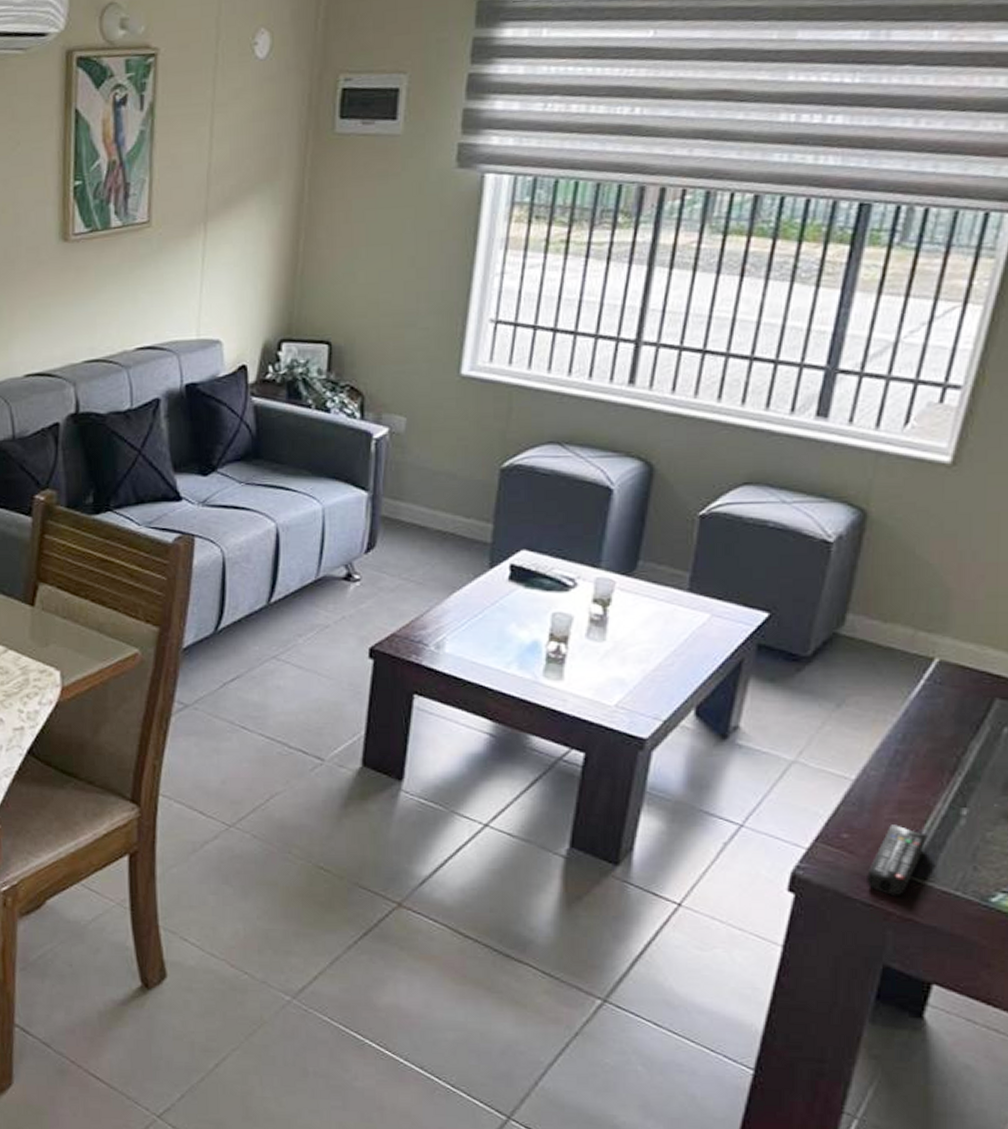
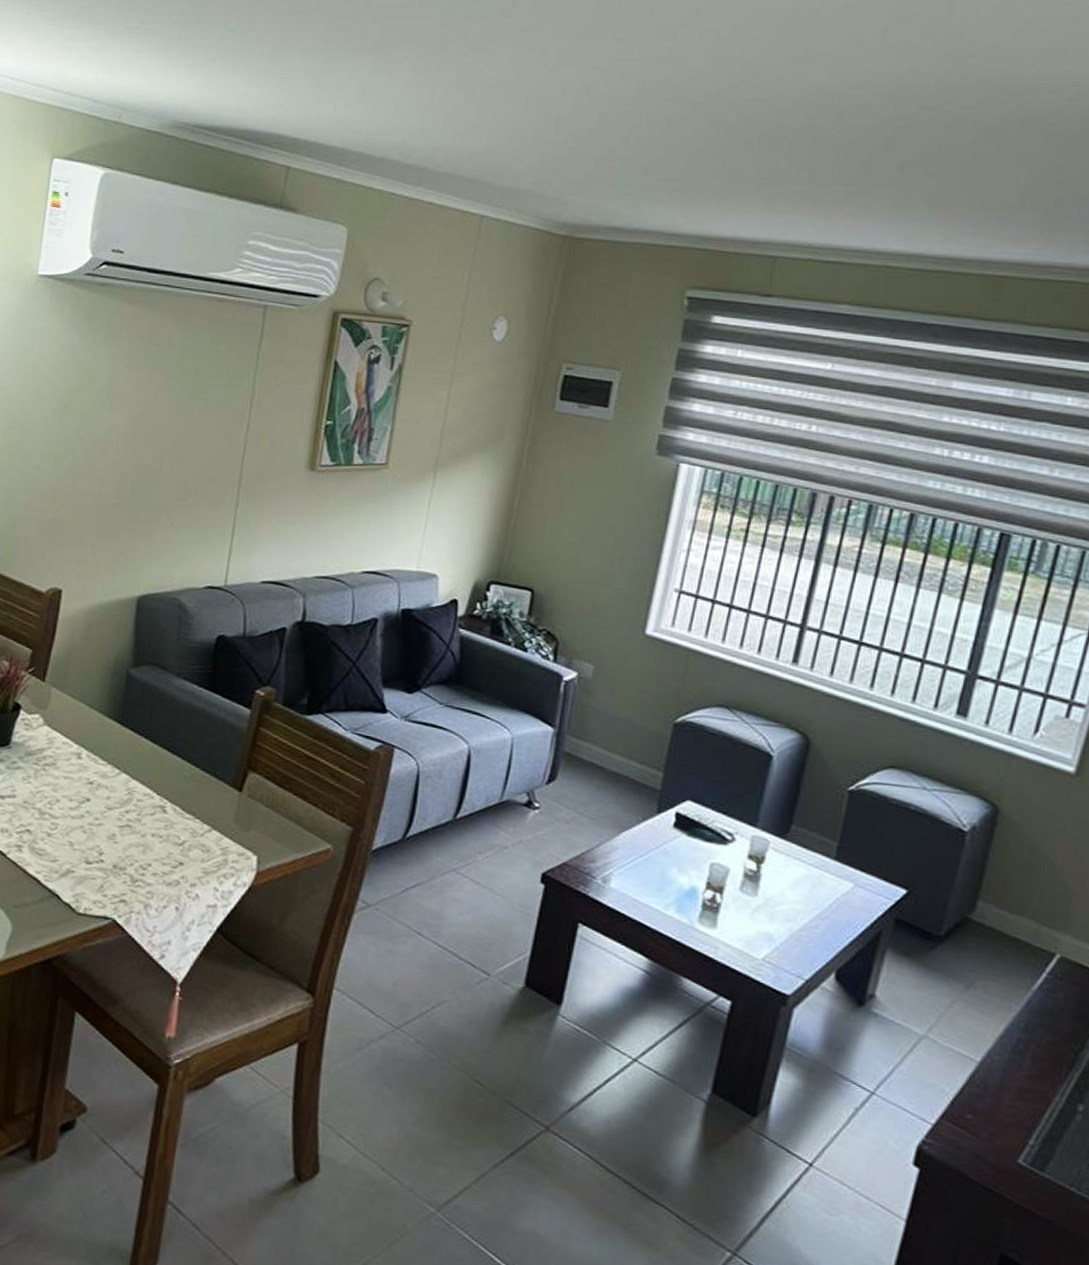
remote control: present [867,824,928,897] -> none [988,1111,1046,1185]

